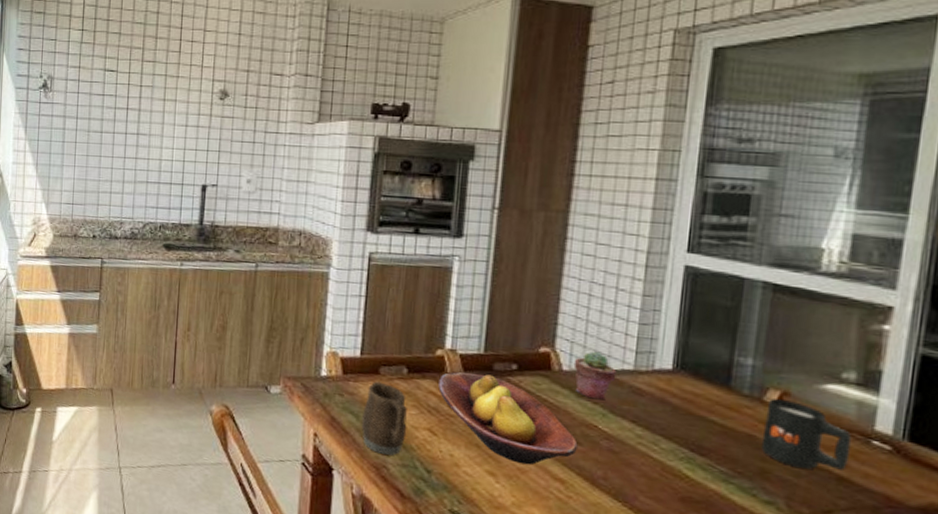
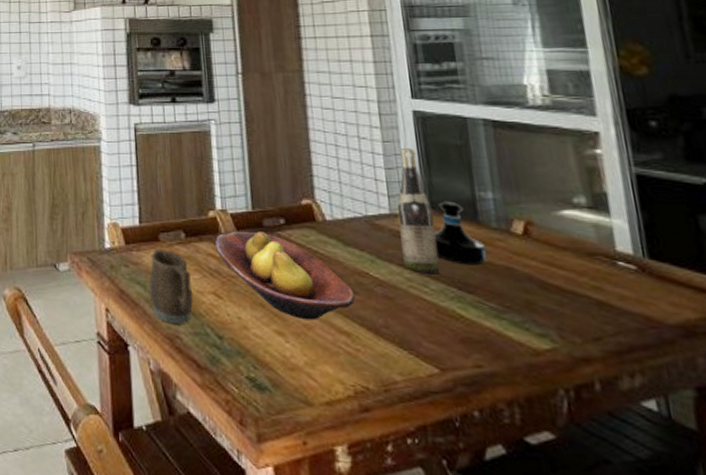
potted succulent: present [573,351,617,400] -> none [334,199,376,246]
wine bottle: none [638,304,682,435] -> present [396,148,440,275]
tequila bottle: none [675,362,731,430] -> present [433,201,488,266]
mug: present [761,398,852,470] -> none [516,229,603,298]

